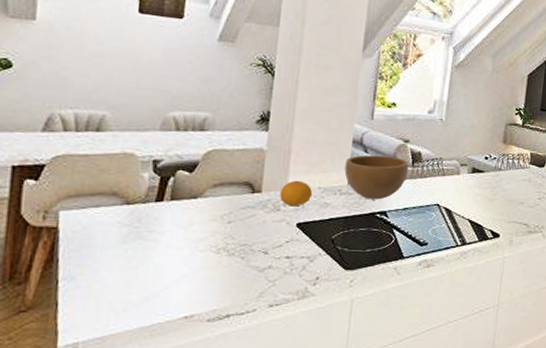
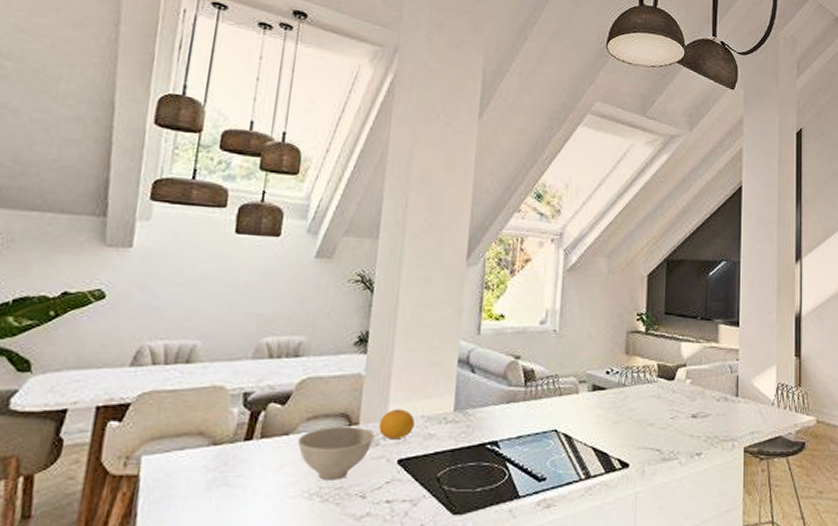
bowl: none [205,193,276,238] -> present [298,426,375,480]
bowl: present [344,154,409,200] -> none [450,375,522,428]

